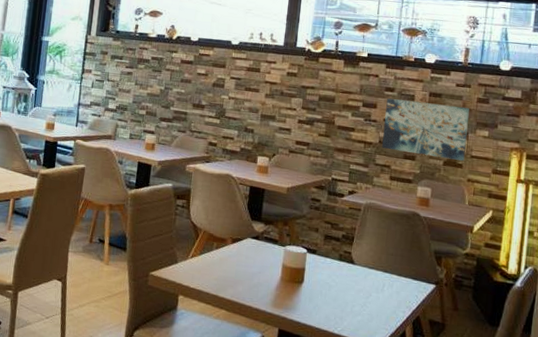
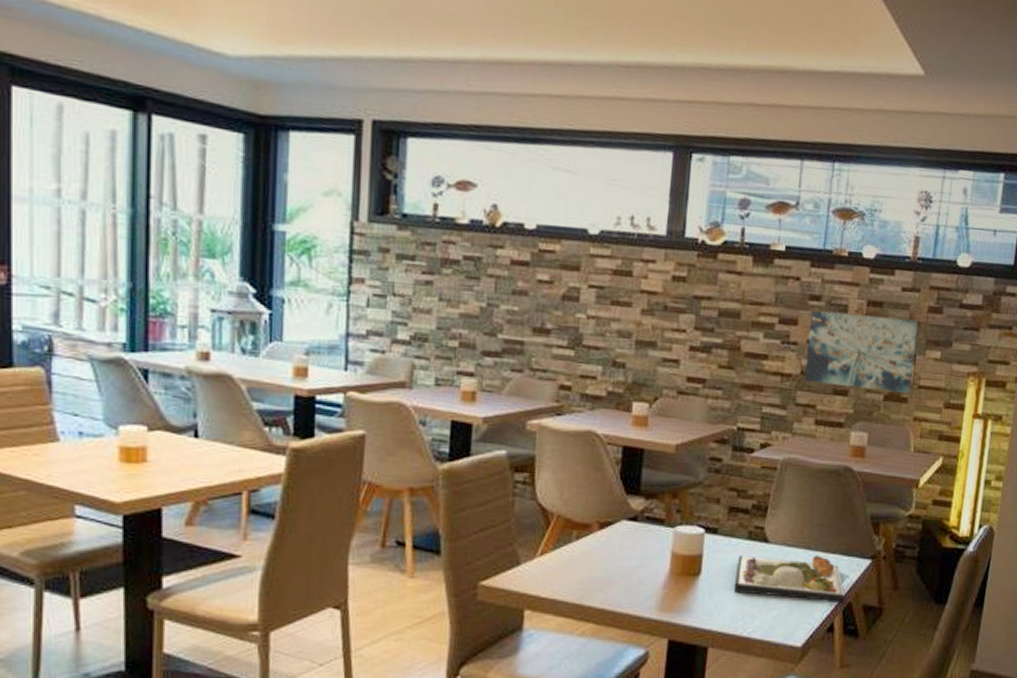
dinner plate: none [327,272,415,317] -> present [733,555,846,604]

